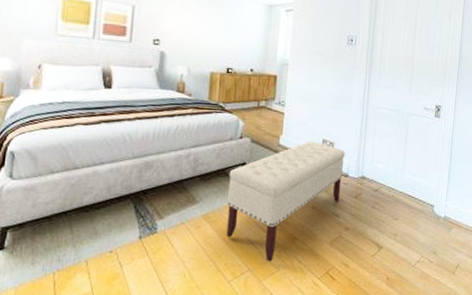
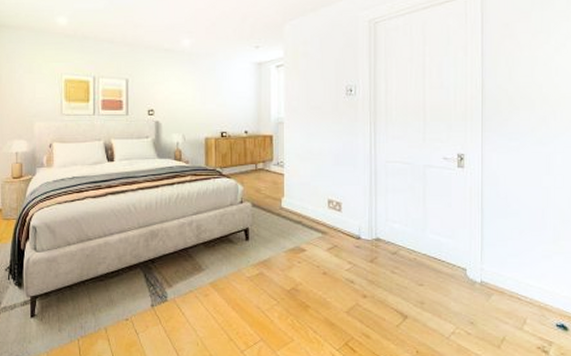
bench: present [226,141,345,262] -> none [232,202,355,332]

